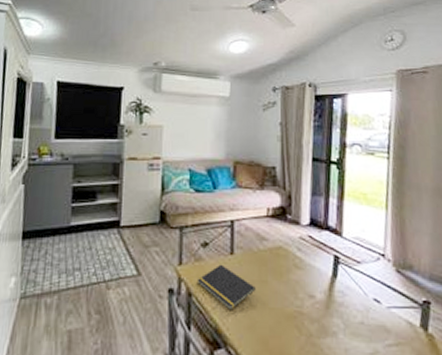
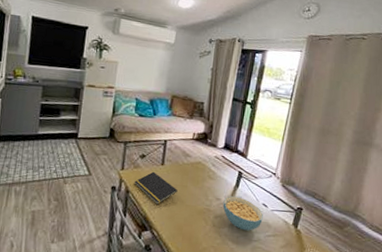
cereal bowl: none [319,291,377,340] -> present [222,196,263,231]

